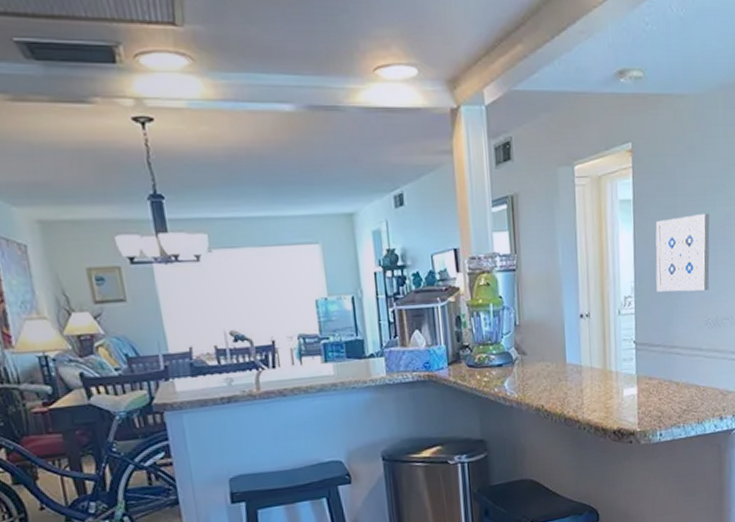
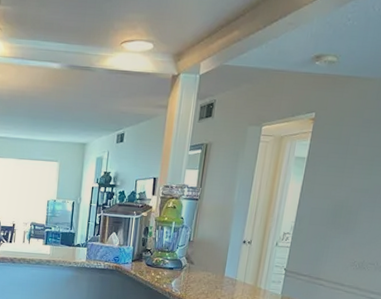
wall art: present [655,213,710,292] -> none [313,175,374,238]

